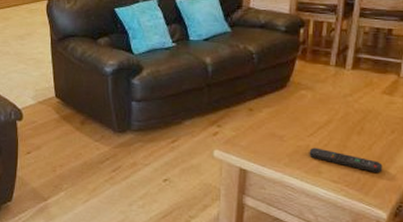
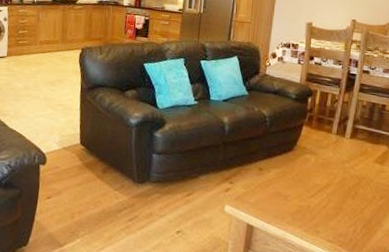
remote control: present [309,147,383,174] -> none [309,208,372,236]

